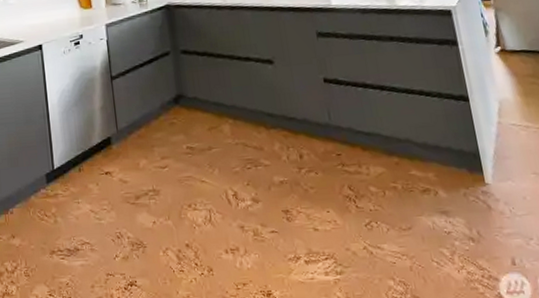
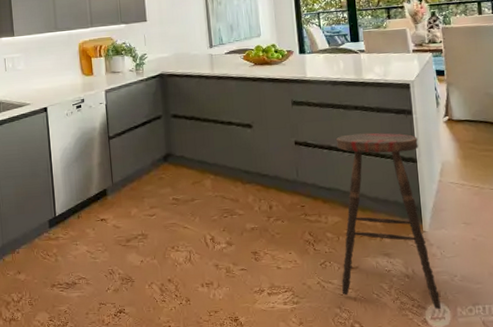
bar stool: none [372,66,519,282] -> present [336,132,442,310]

